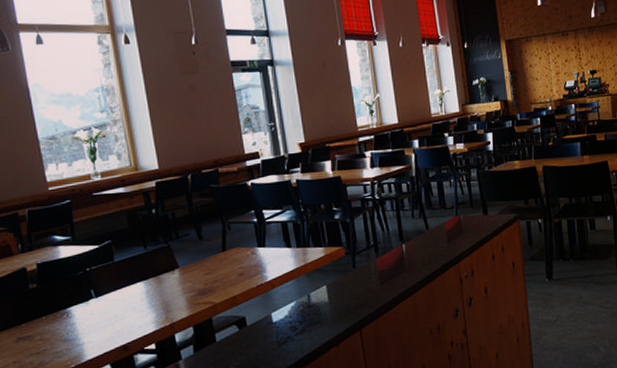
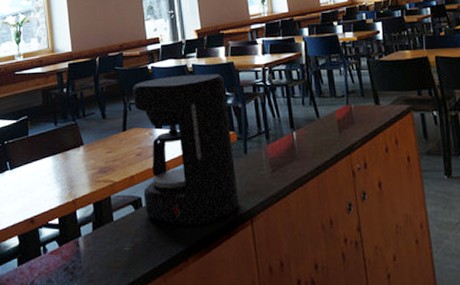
coffee maker: none [231,188,348,342] -> present [133,73,239,226]

